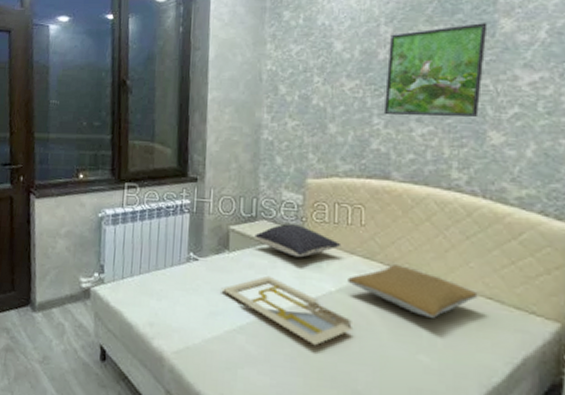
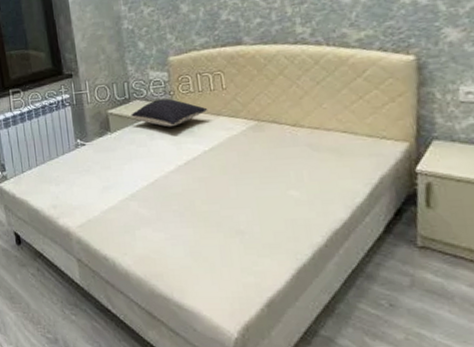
serving tray: present [221,275,352,346] -> none [109,147,228,200]
pillow: present [348,264,478,318] -> none [218,117,334,158]

